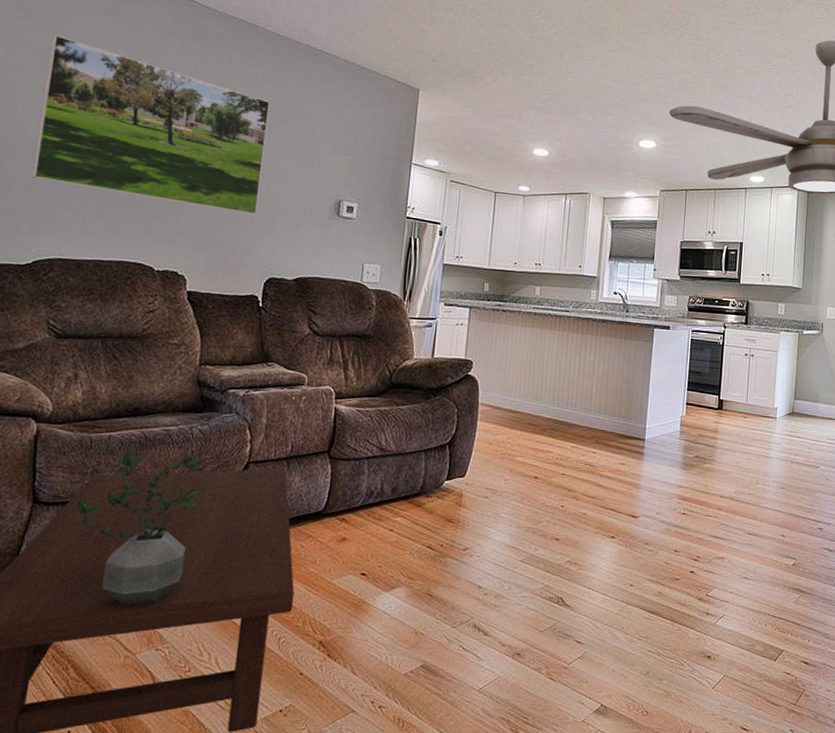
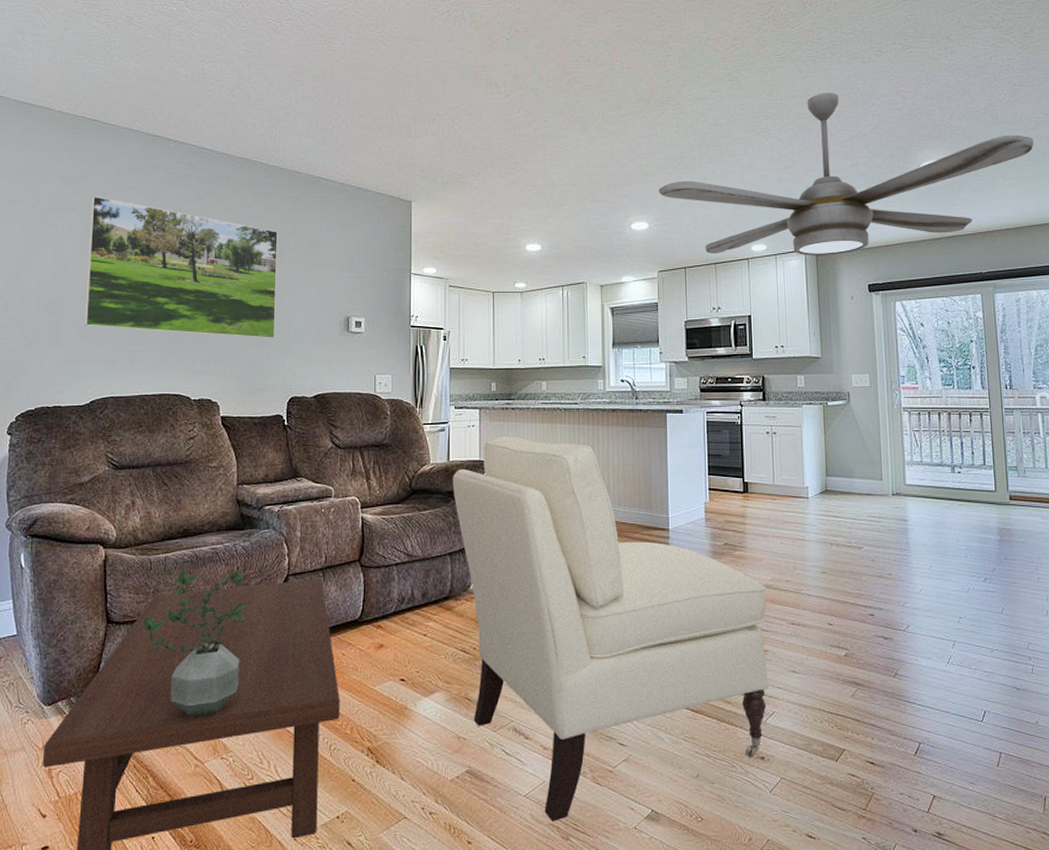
chair: none [434,336,729,715] -> present [452,435,769,822]

